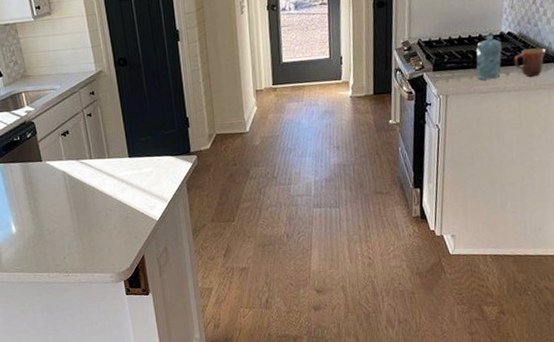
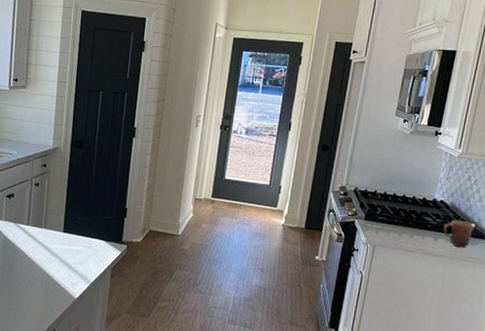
canister: present [475,33,503,81] -> none [405,197,434,242]

